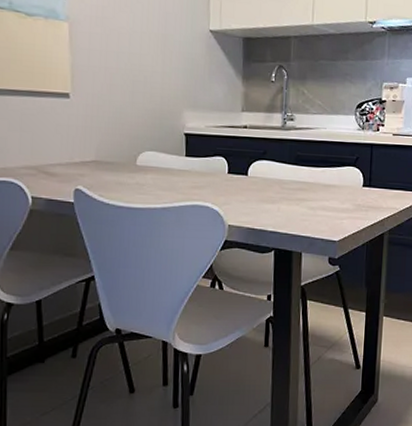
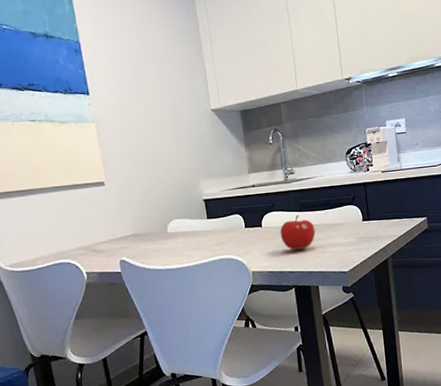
fruit: none [267,168,308,208] -> present [280,215,316,250]

